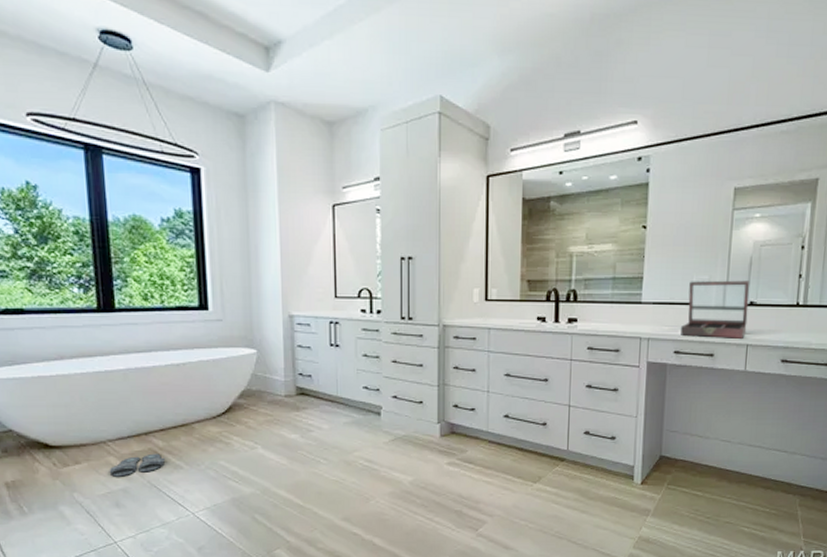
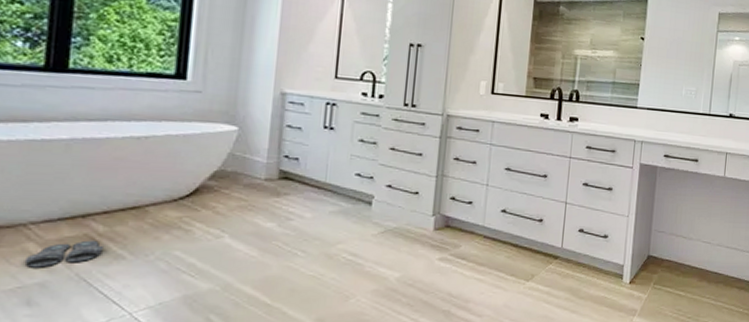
jewelry box: present [681,280,750,339] -> none [670,91,729,147]

